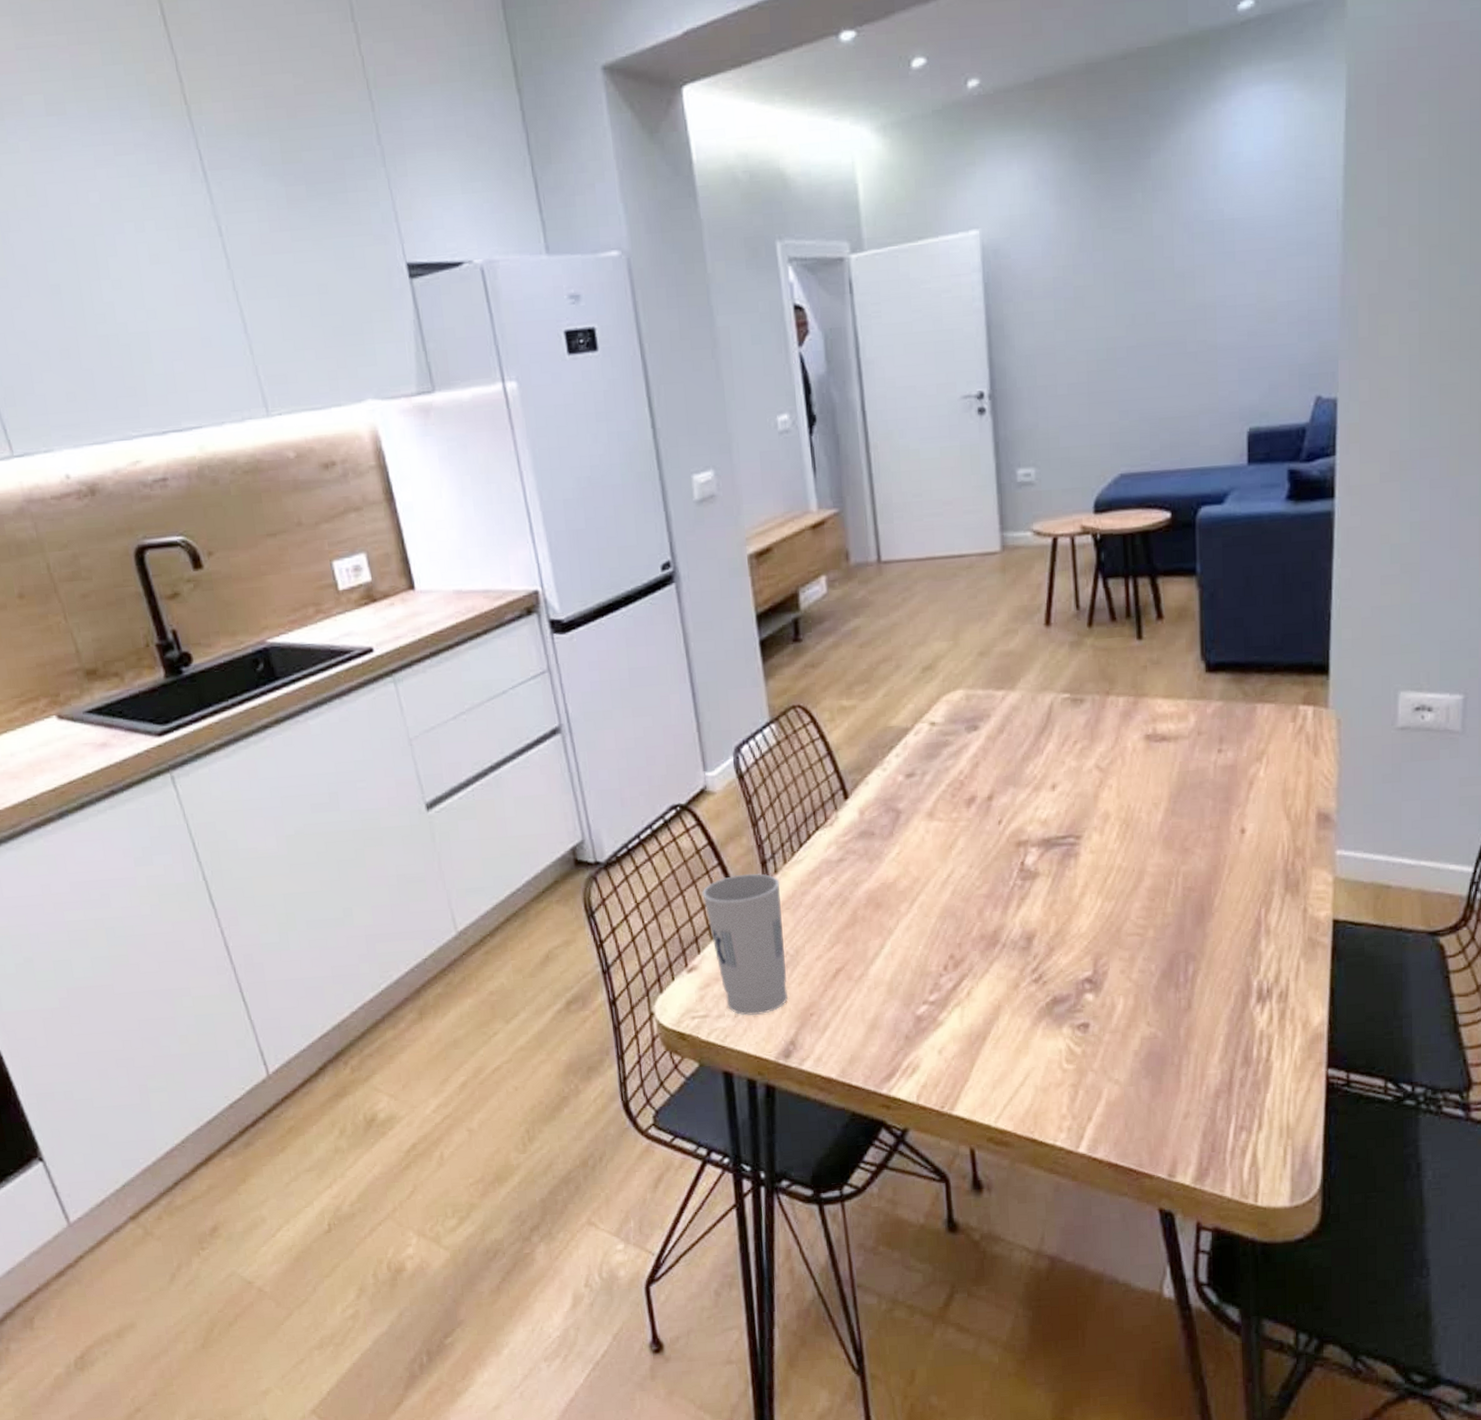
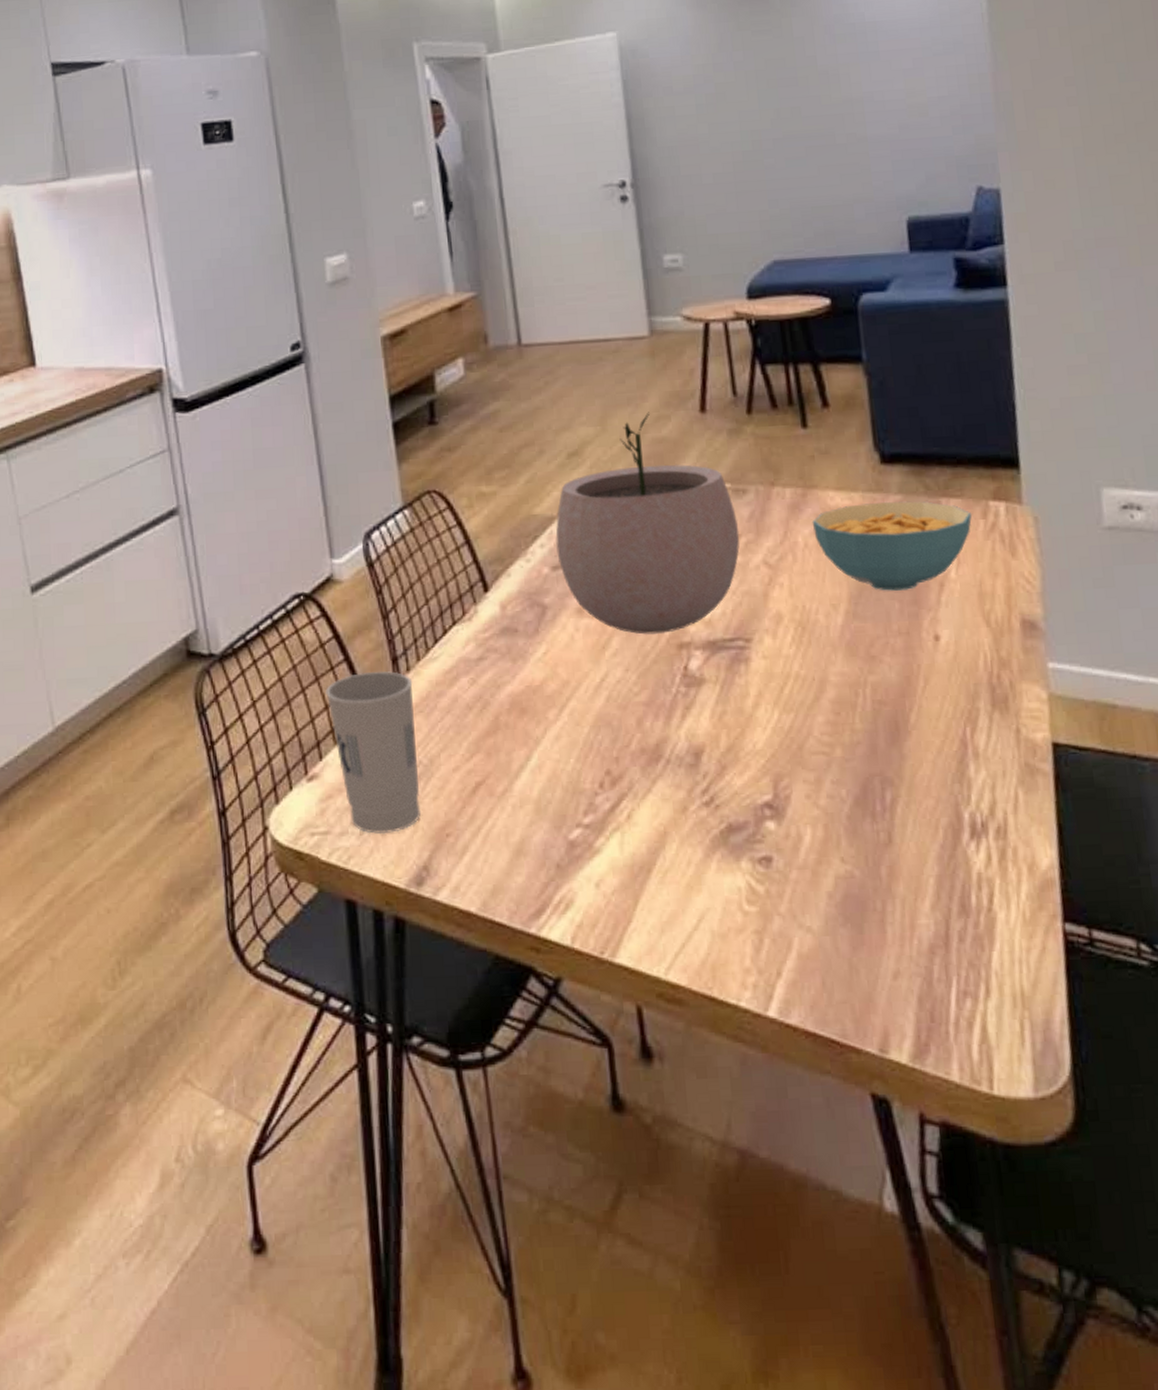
plant pot: none [910,626,1076,835] -> present [555,412,740,635]
cereal bowl: none [1141,706,1283,790] -> present [812,500,972,591]

